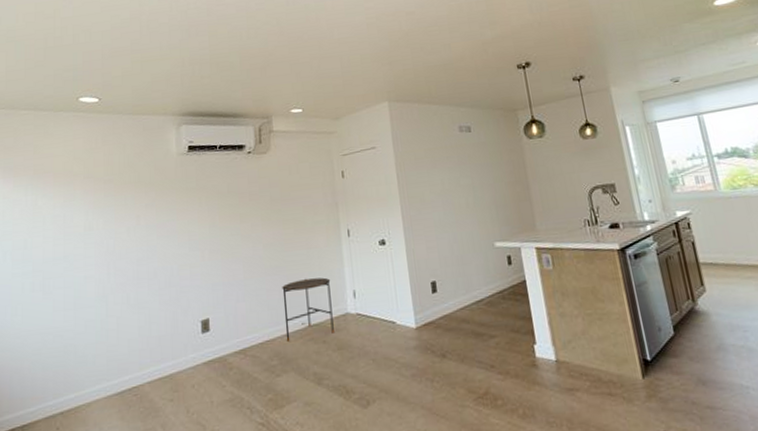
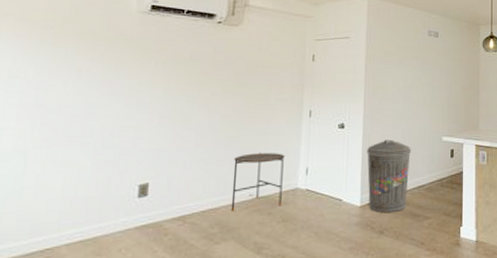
trash can: none [413,251,466,334] -> present [367,139,412,213]

